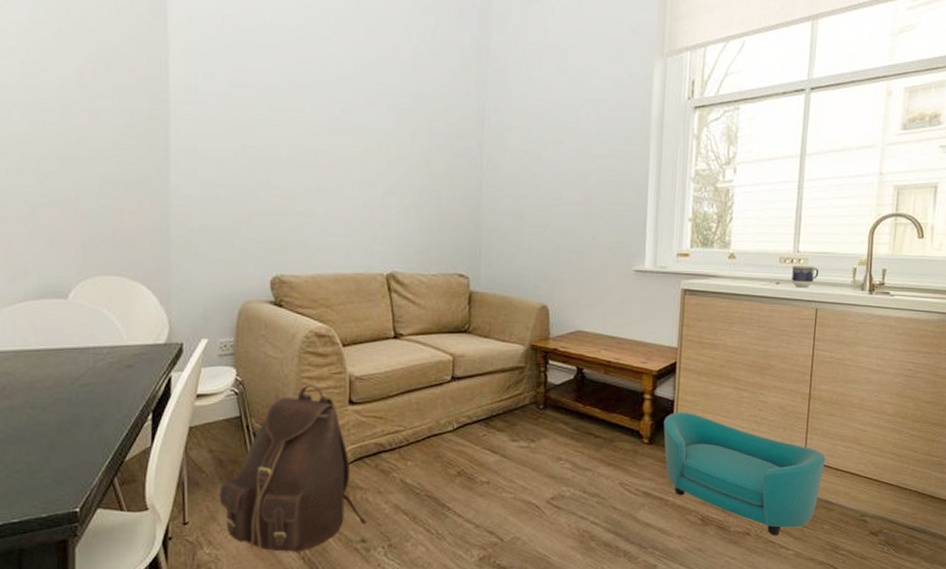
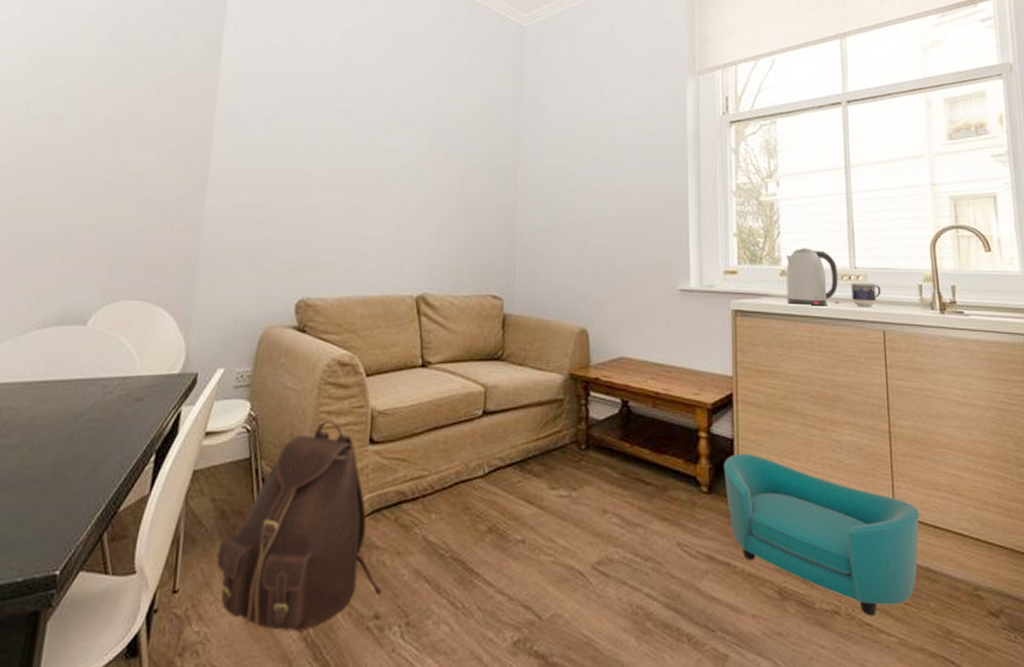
kettle: none [732,233,782,287] -> present [786,248,838,306]

